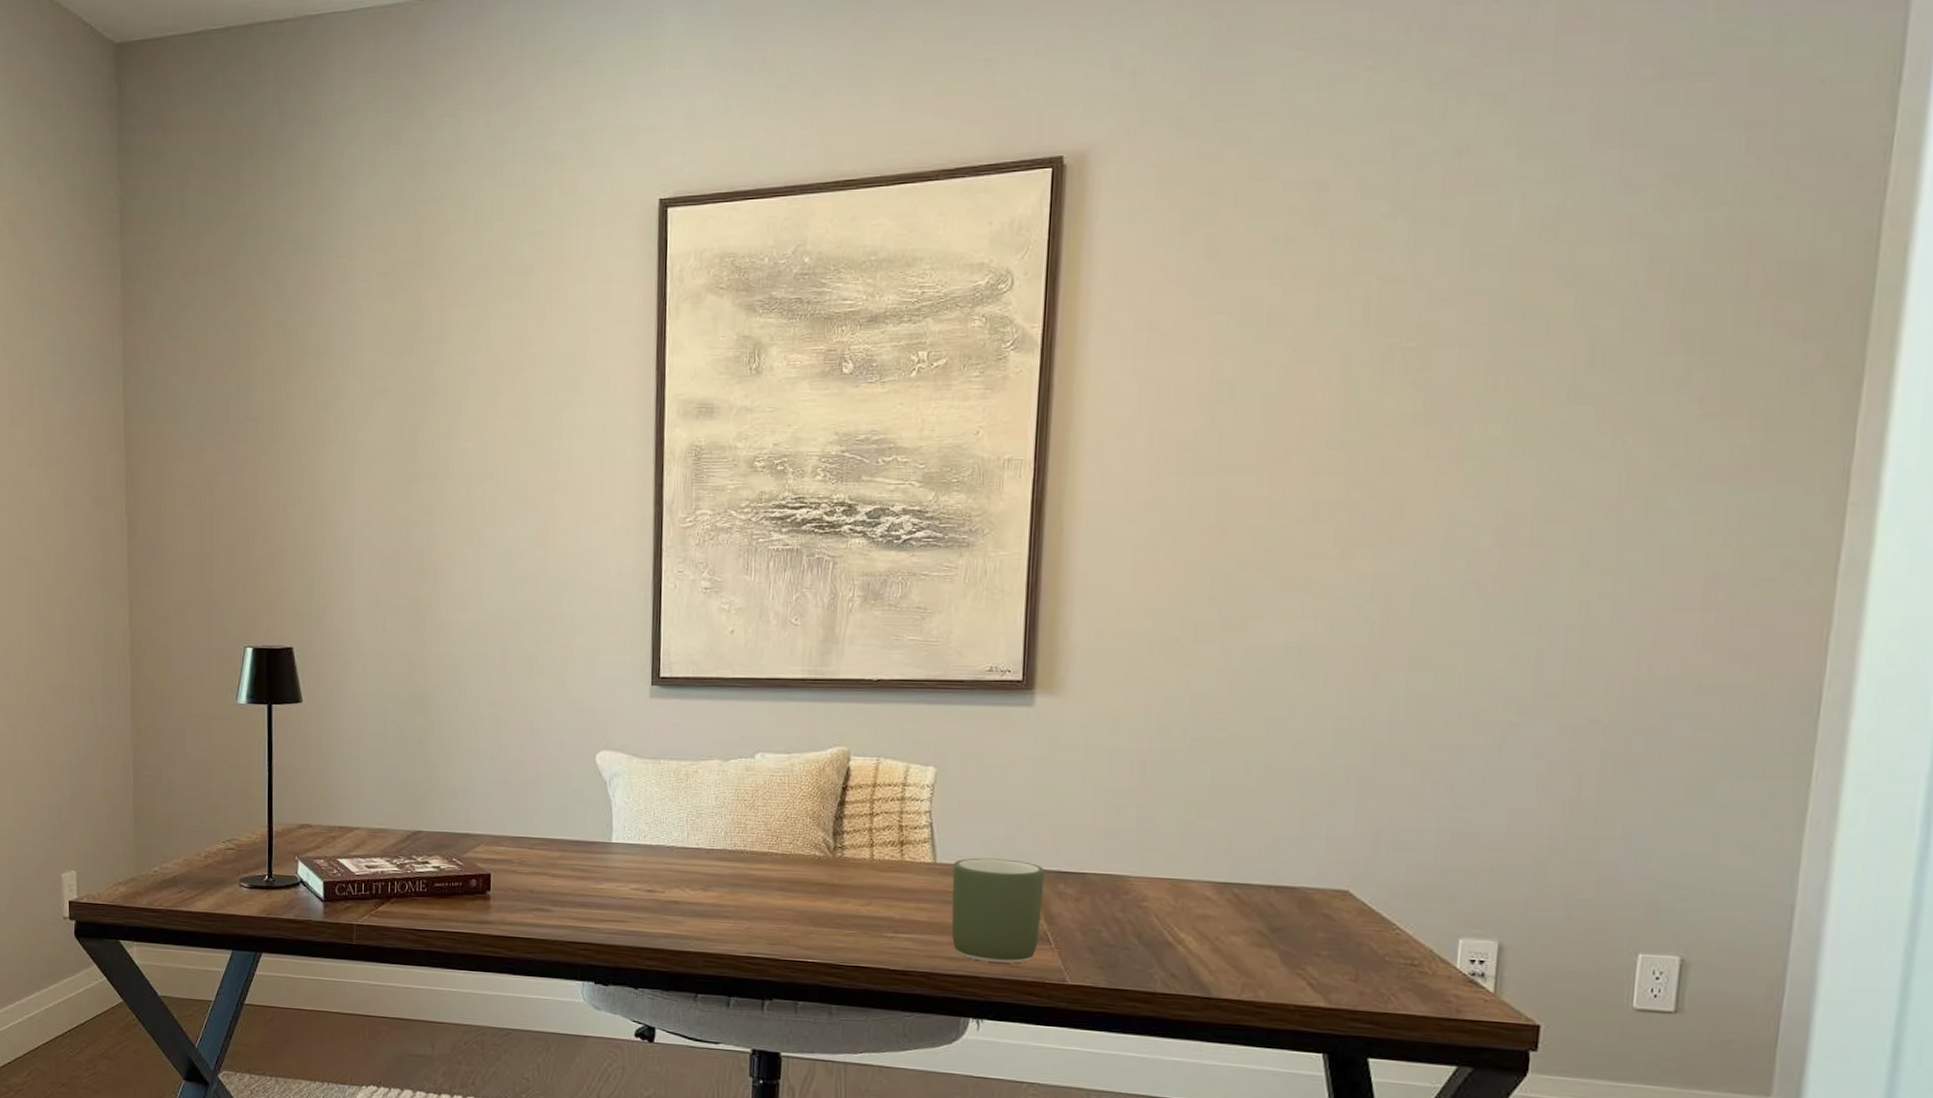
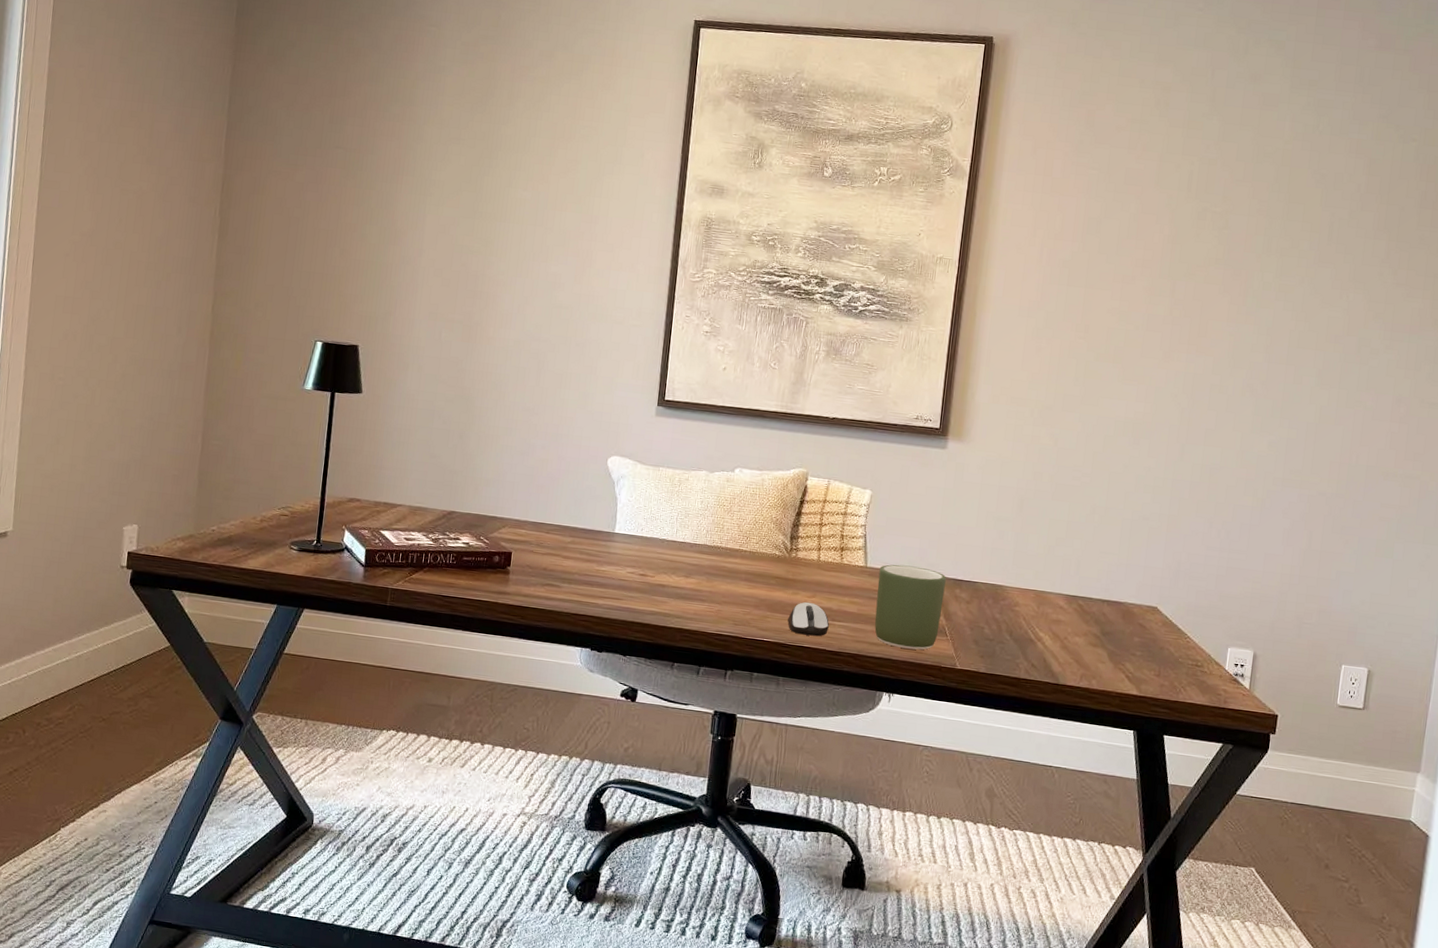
computer mouse: none [837,911,891,954] -> present [787,602,829,637]

